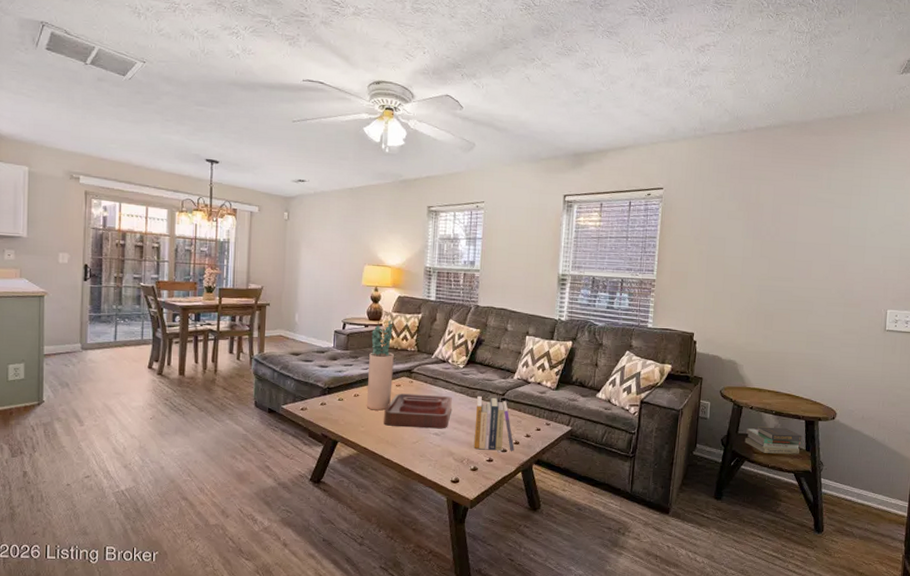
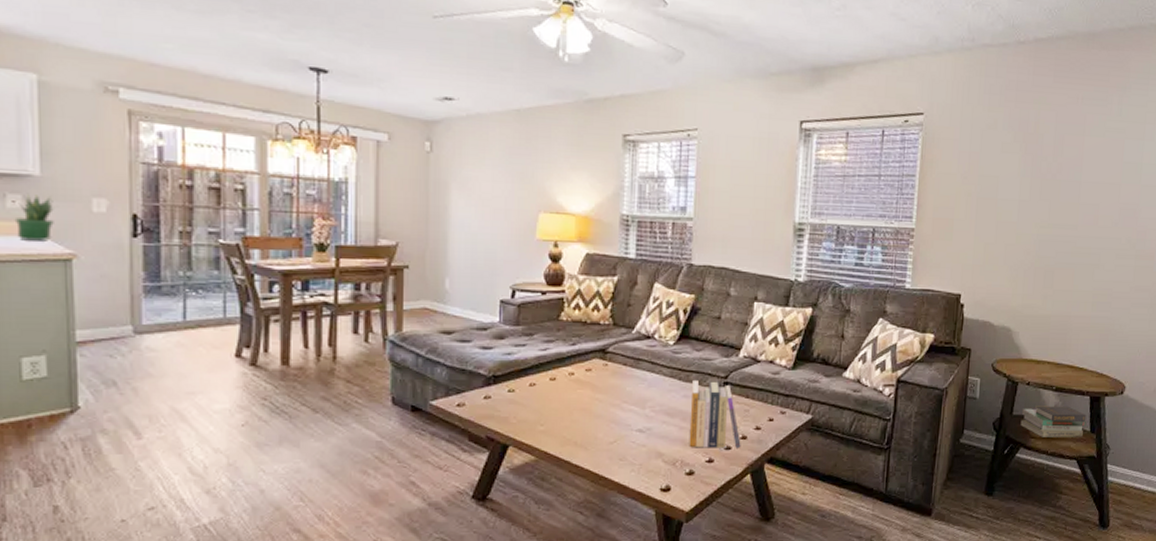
planter: none [9,250,35,283] -> present [14,194,55,241]
vase: present [366,316,394,411] -> none [546,279,582,403]
decorative tray: present [384,393,453,429] -> none [570,380,661,424]

